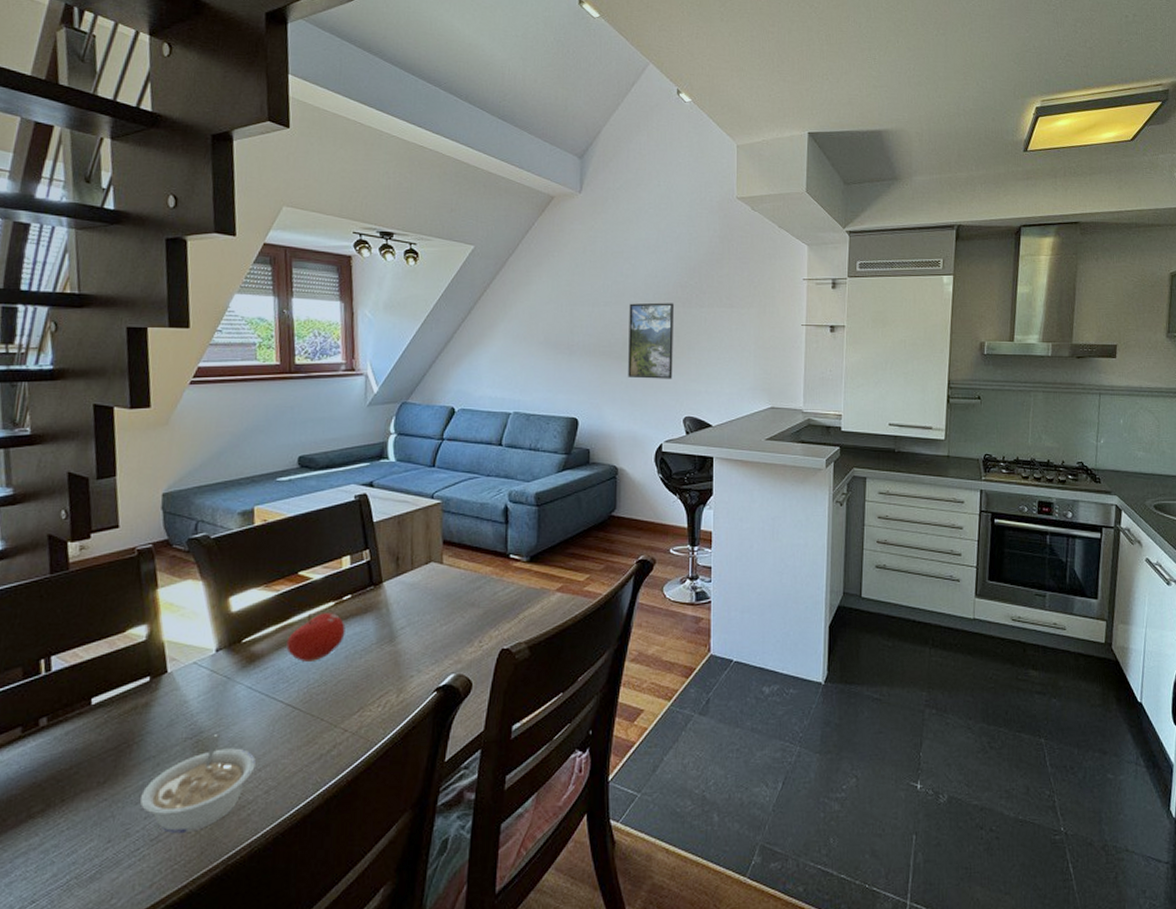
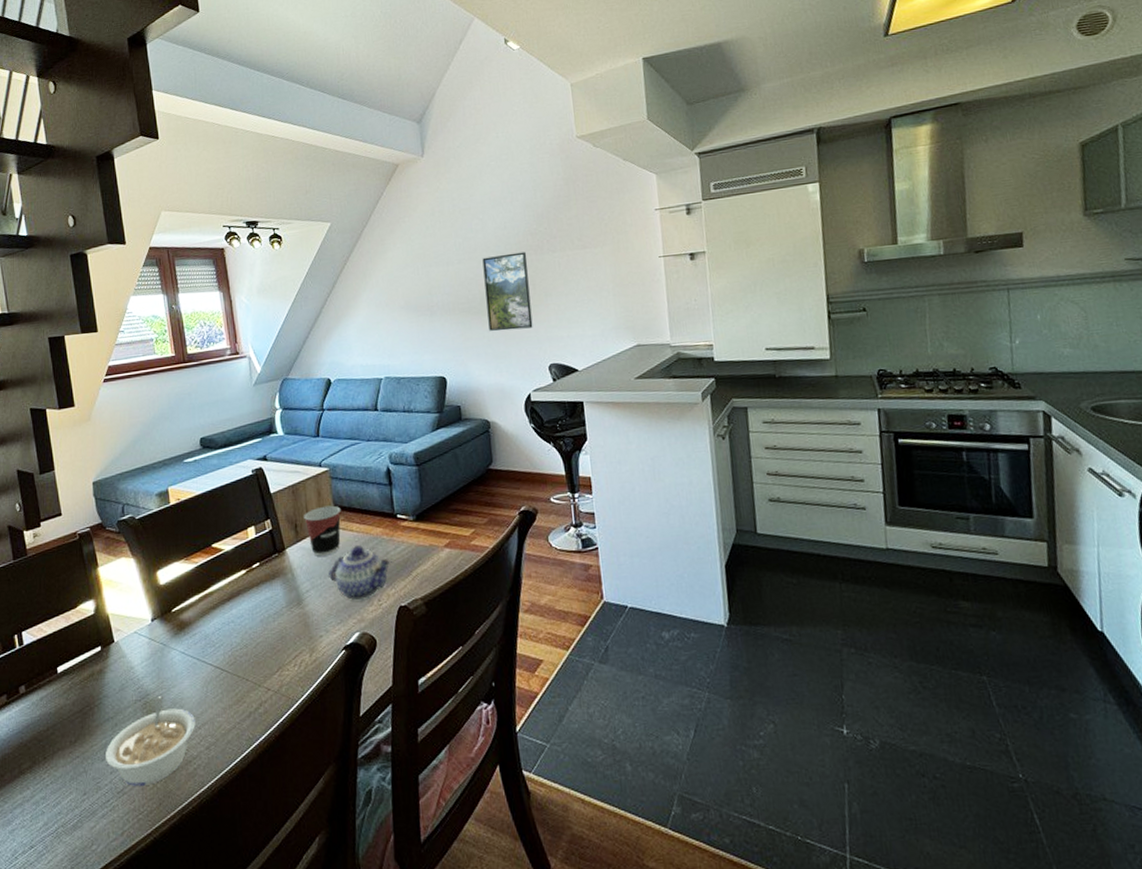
fruit: present [286,613,345,662] -> none [209,580,258,627]
cup: none [408,540,450,592] -> present [304,505,341,556]
teapot: none [428,584,499,641] -> present [329,546,392,601]

